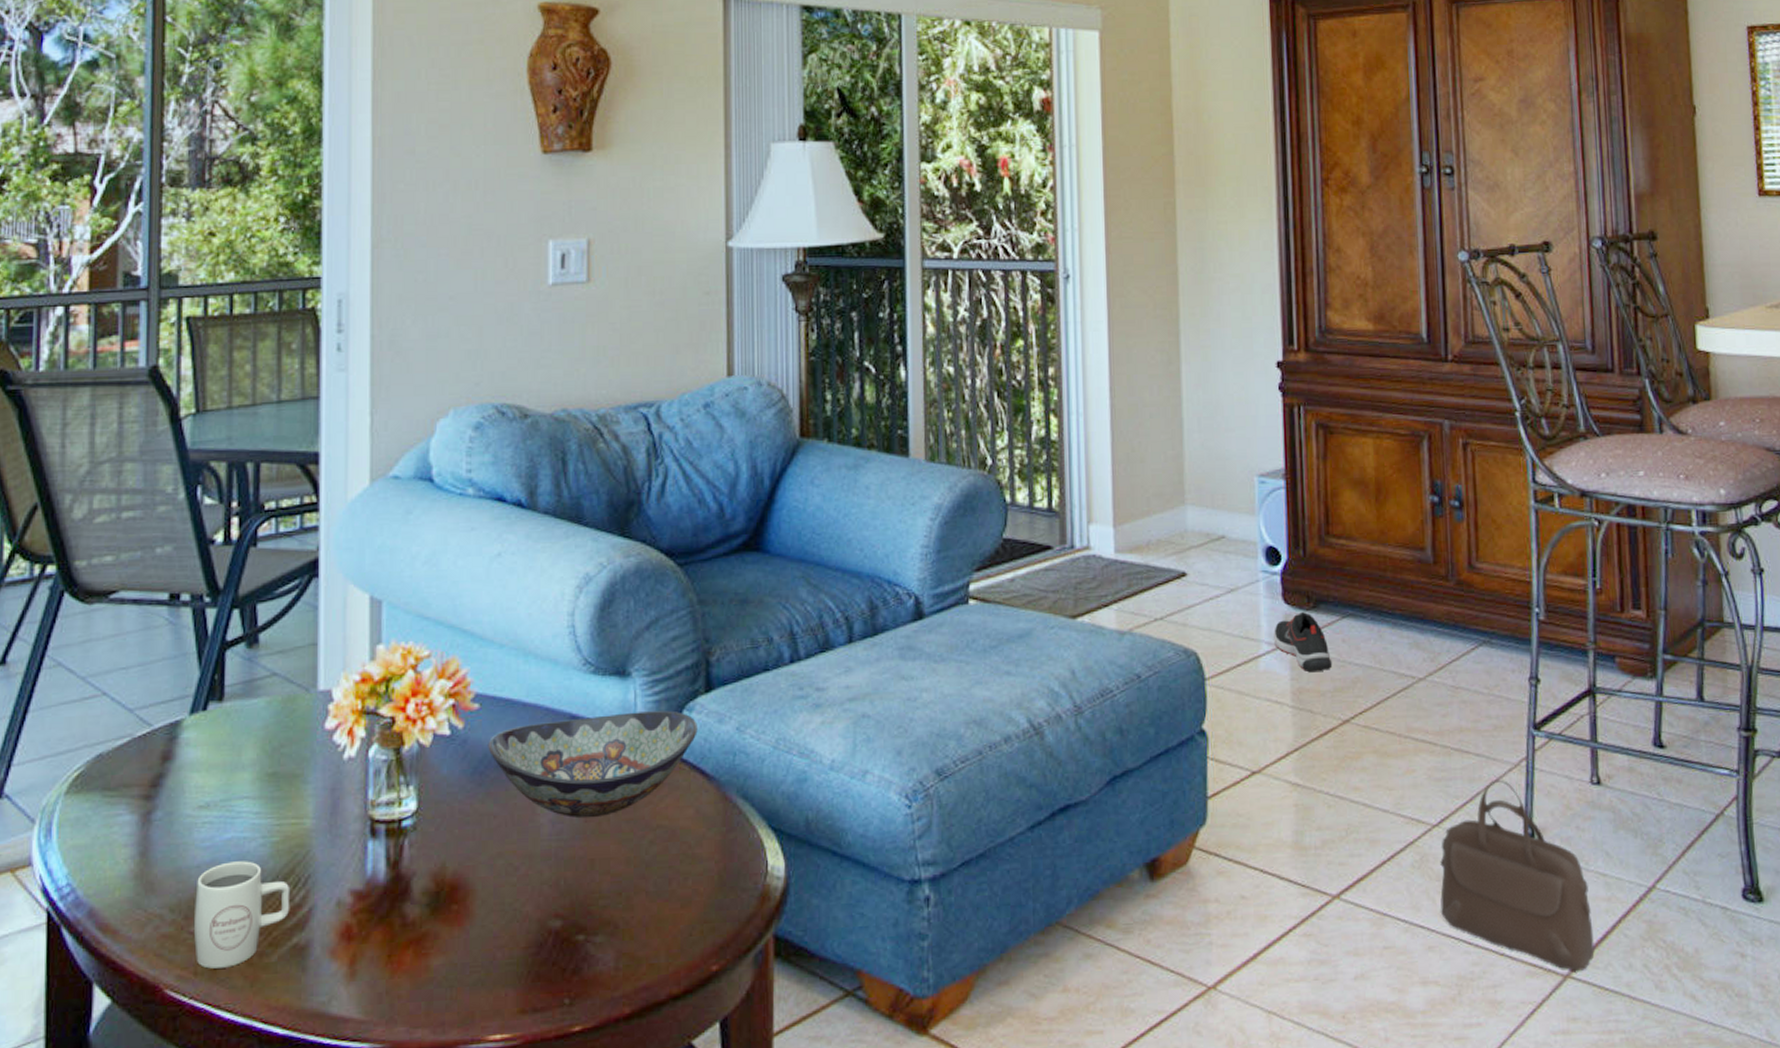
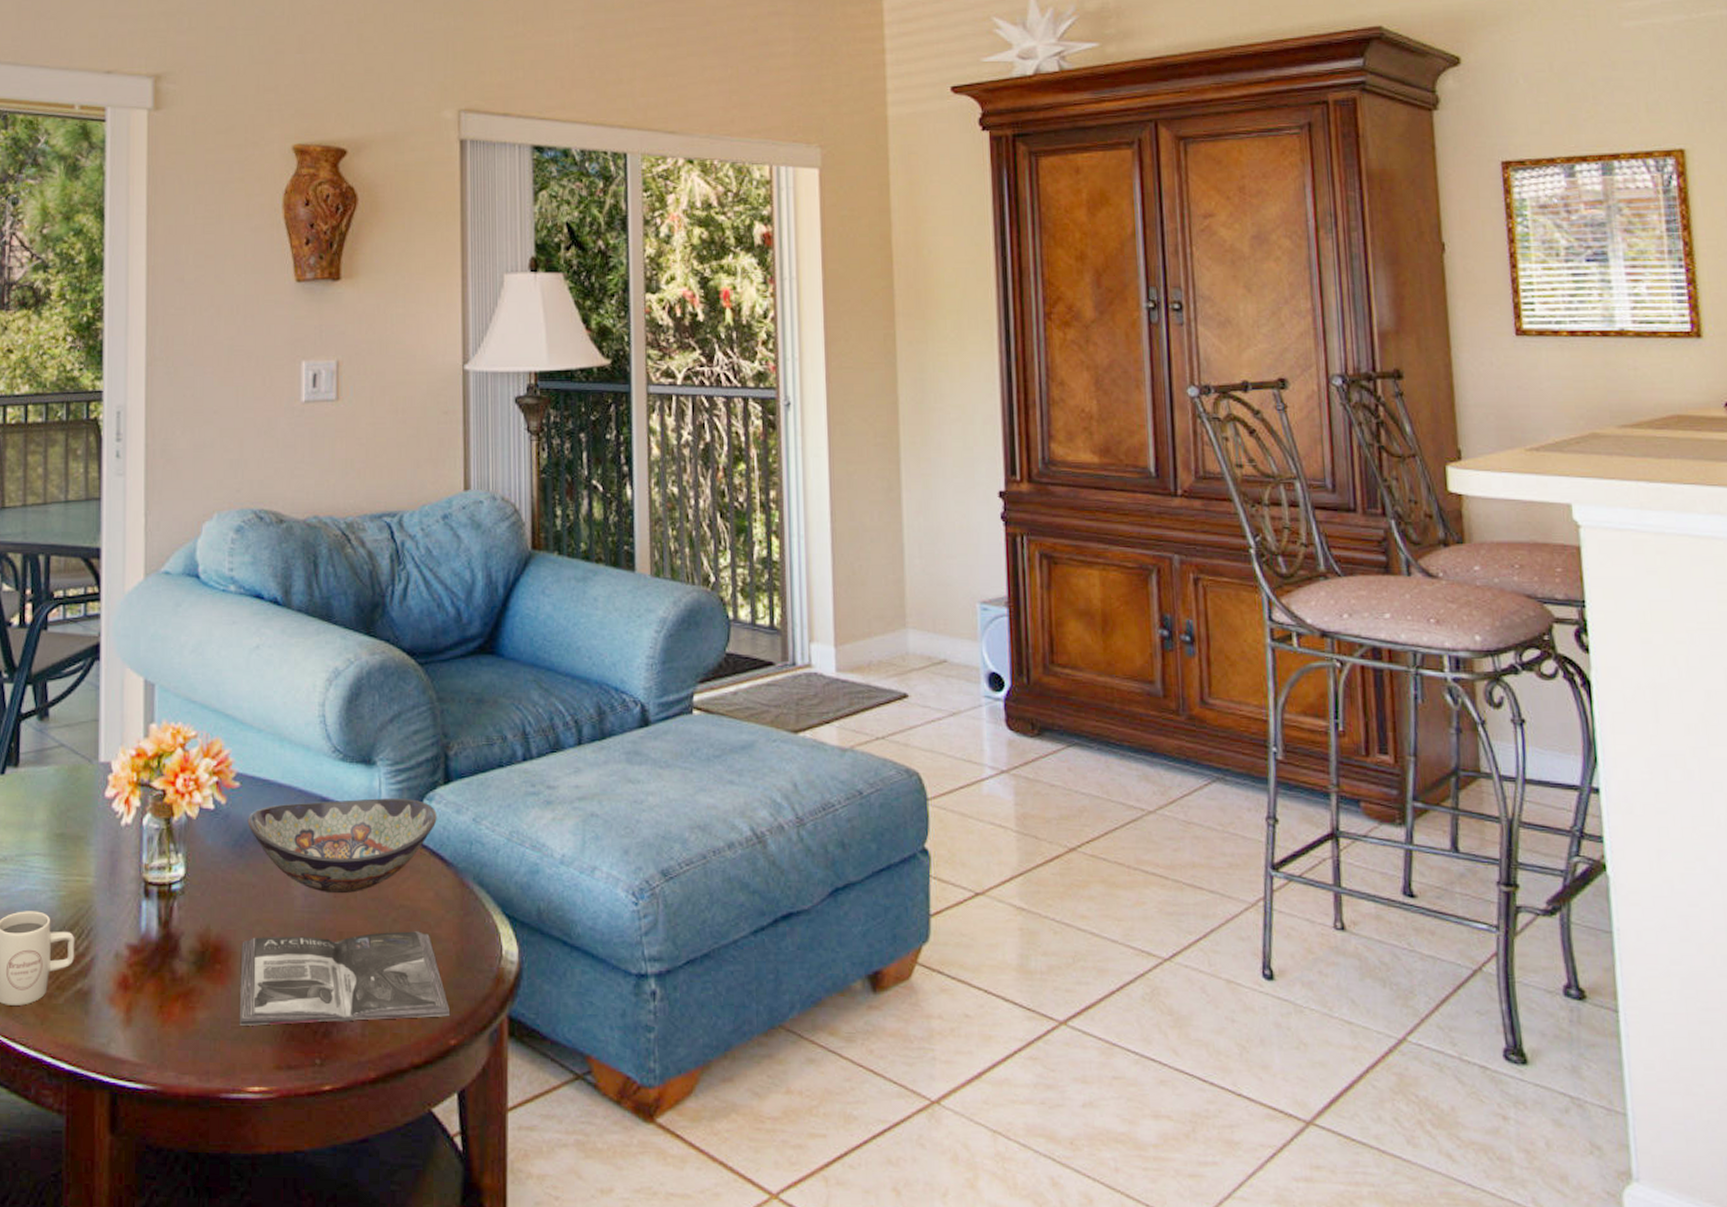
magazine: none [478,852,712,969] -> present [239,931,451,1026]
athletic shoe: present [1274,612,1333,671] -> none [997,739,1058,798]
handbag: present [1440,779,1595,972] -> none [1172,918,1340,1120]

